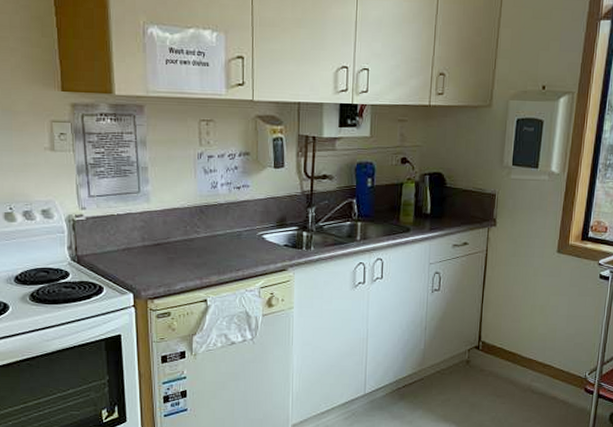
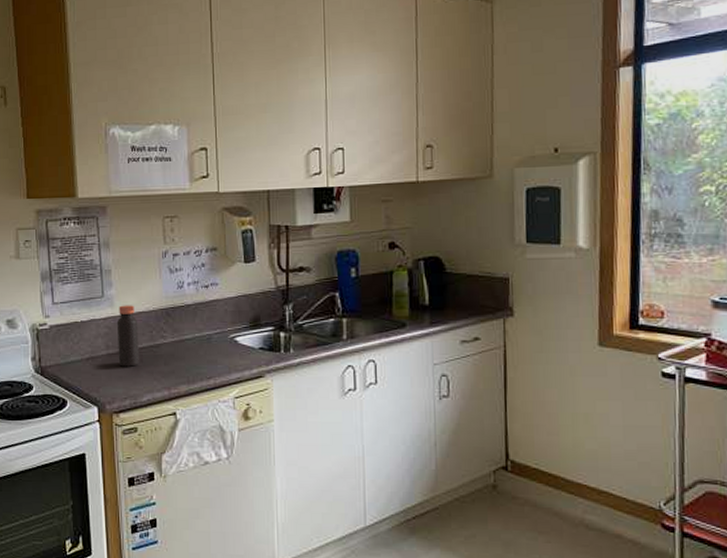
bottle: none [152,201,173,258] -> present [116,305,139,367]

